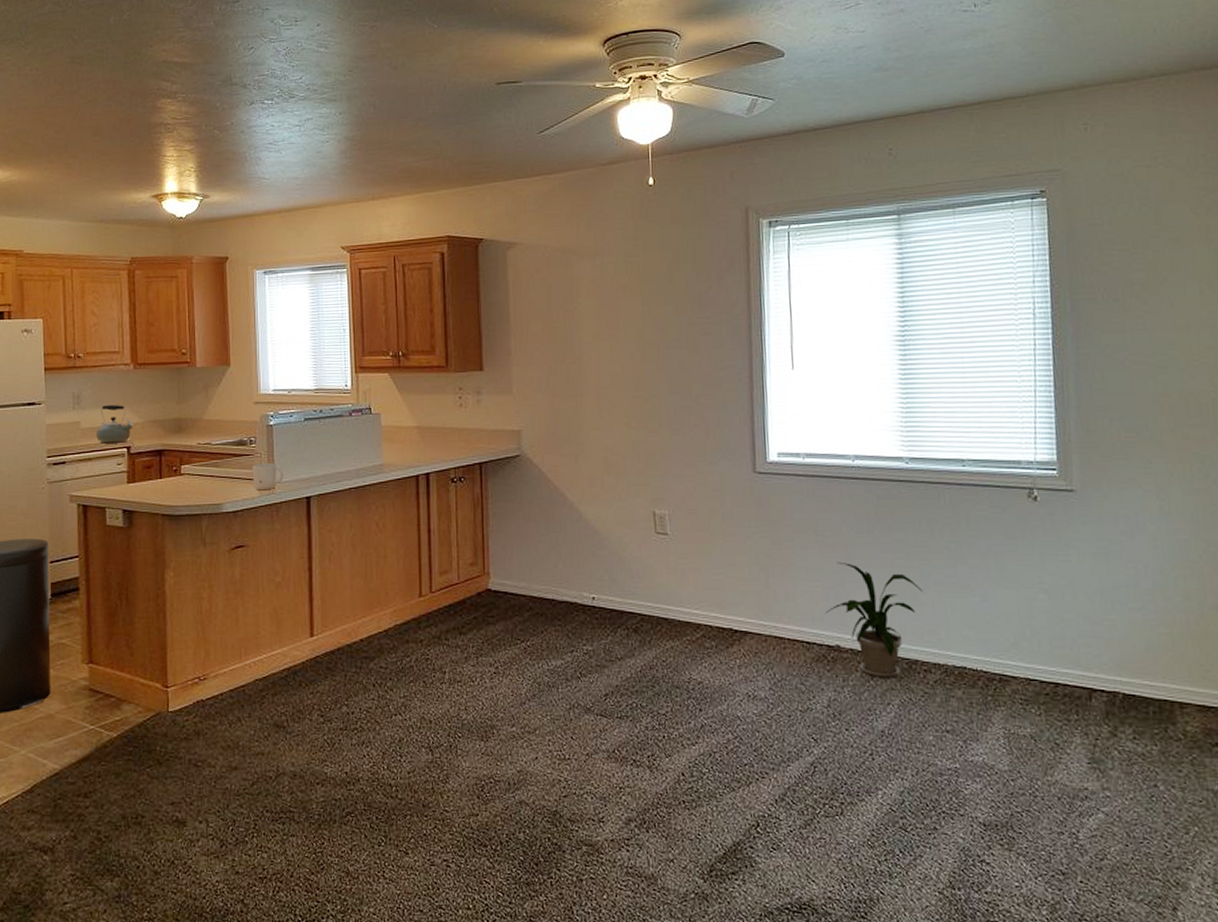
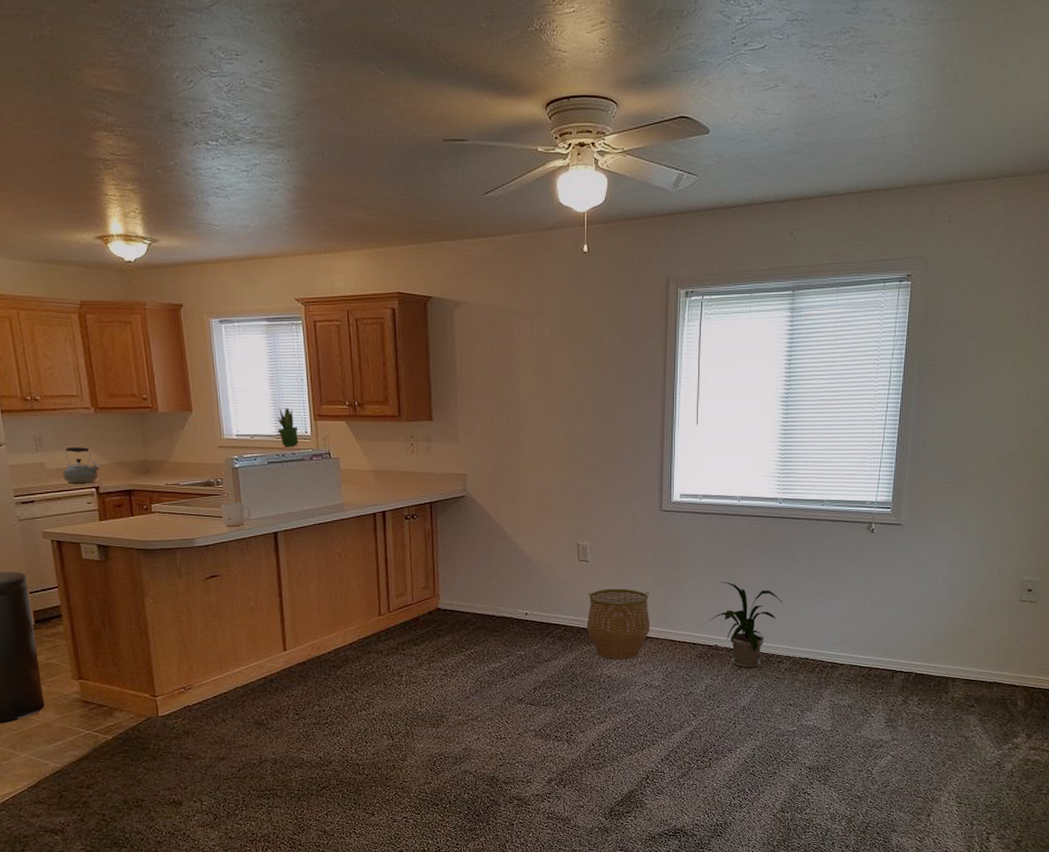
planter: none [316,360,338,403] -> present [276,408,299,447]
basket: none [668,568,750,661] -> present [586,588,650,660]

